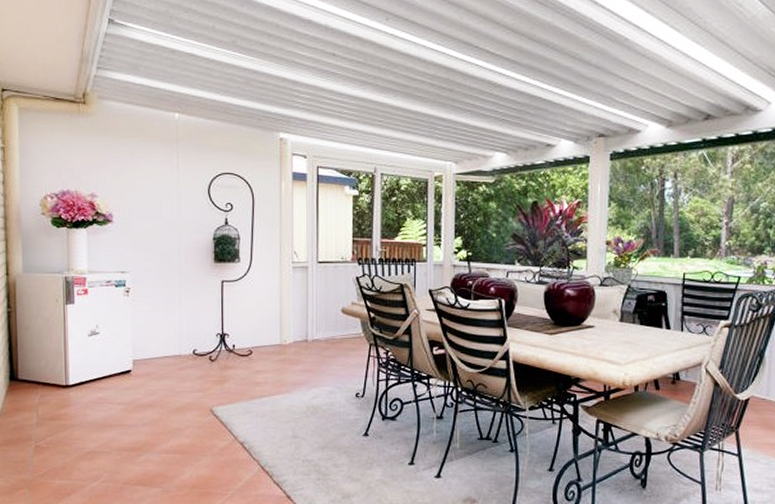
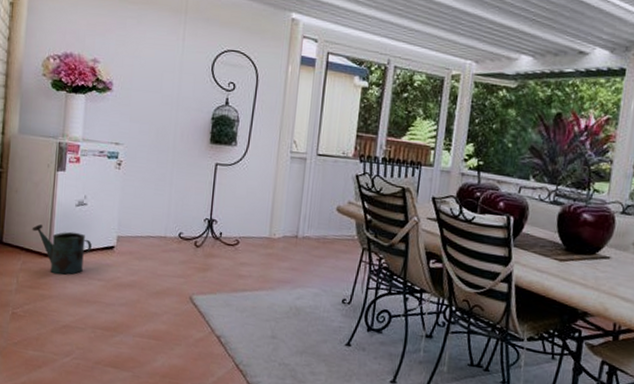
watering can: none [46,358,109,404] -> present [31,224,92,275]

